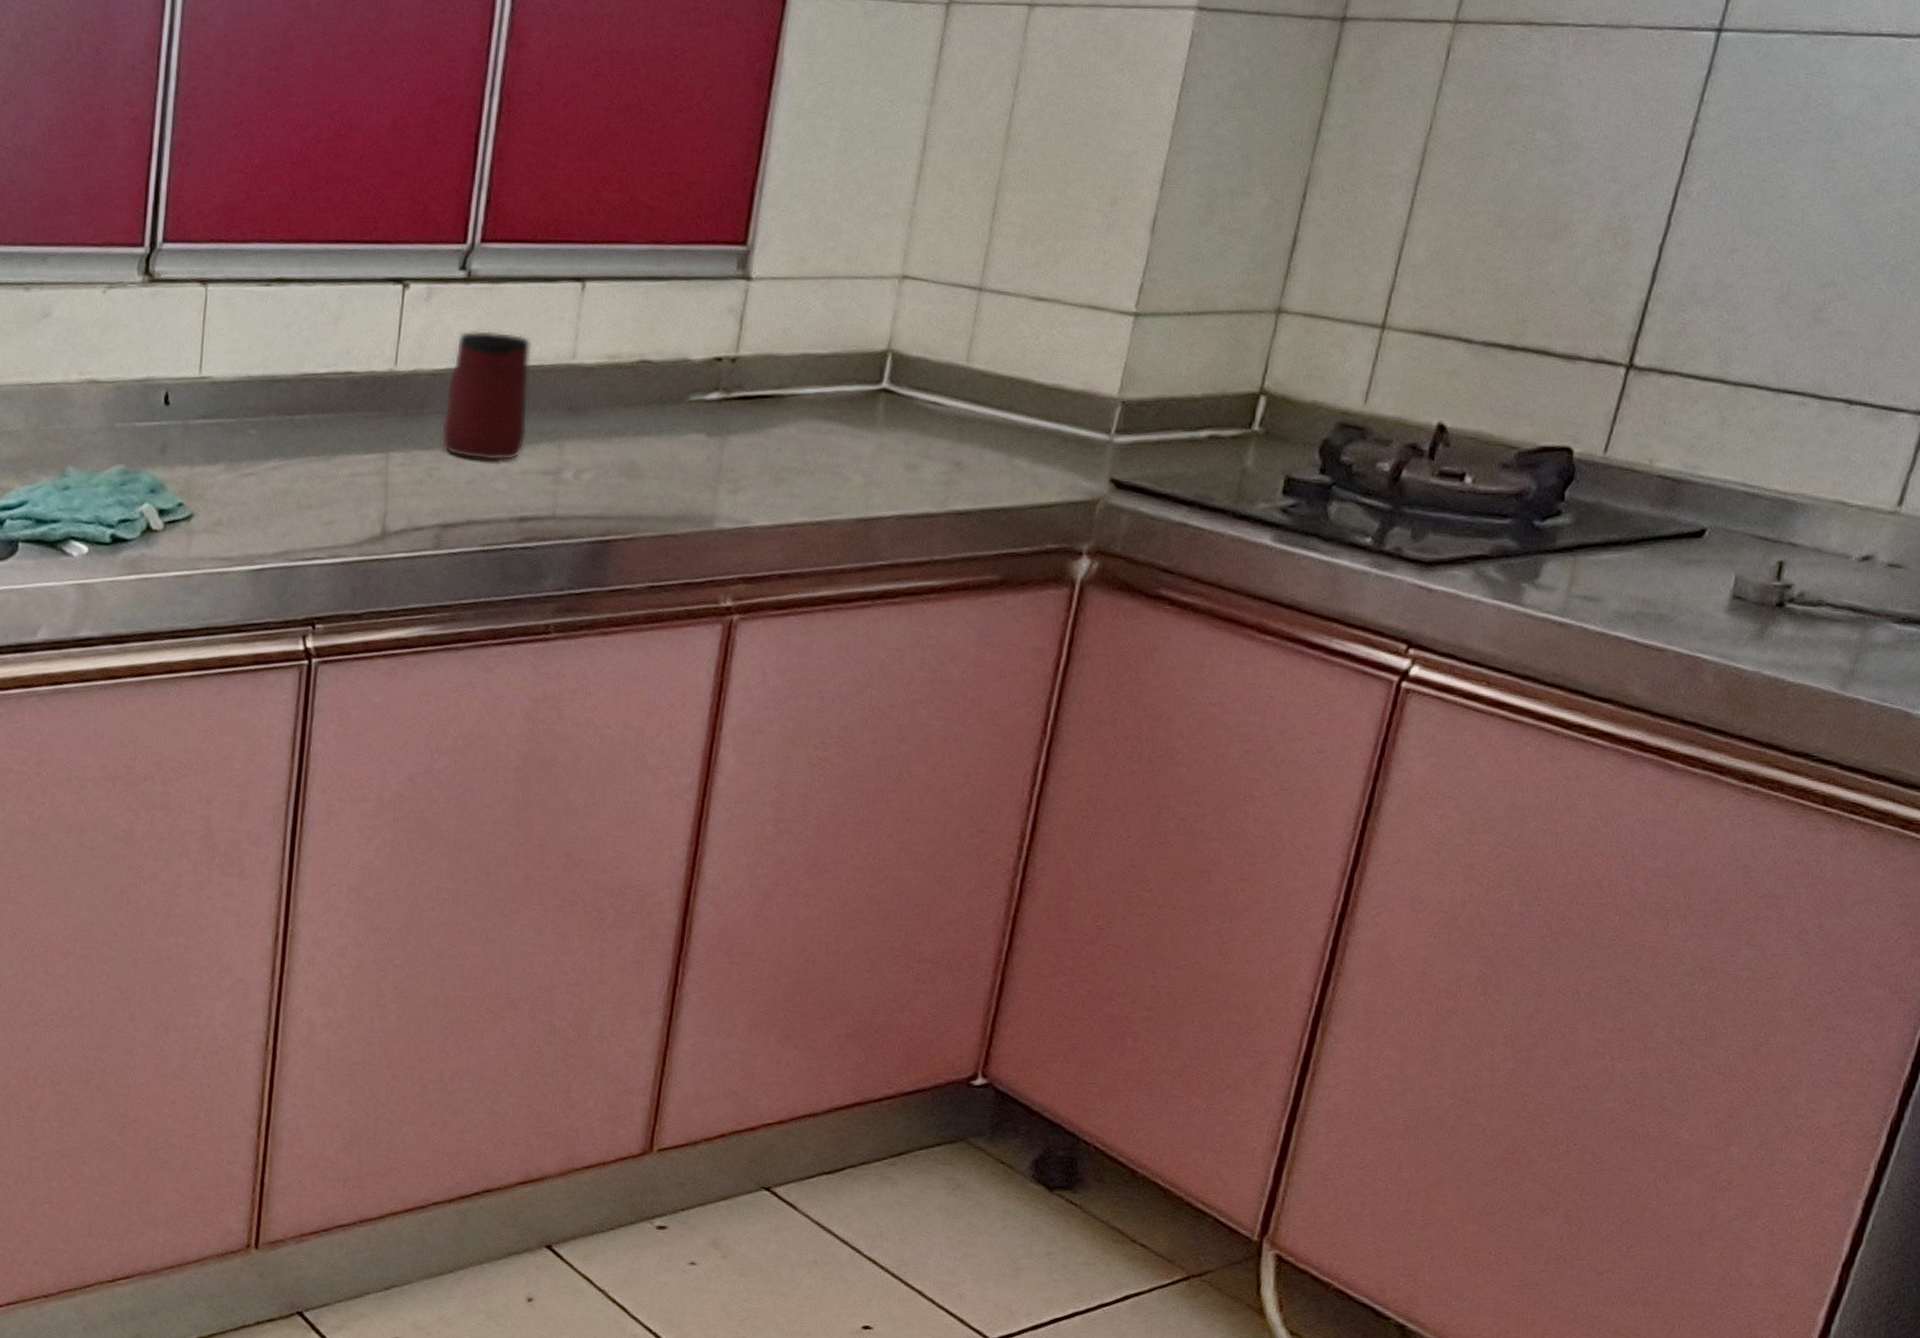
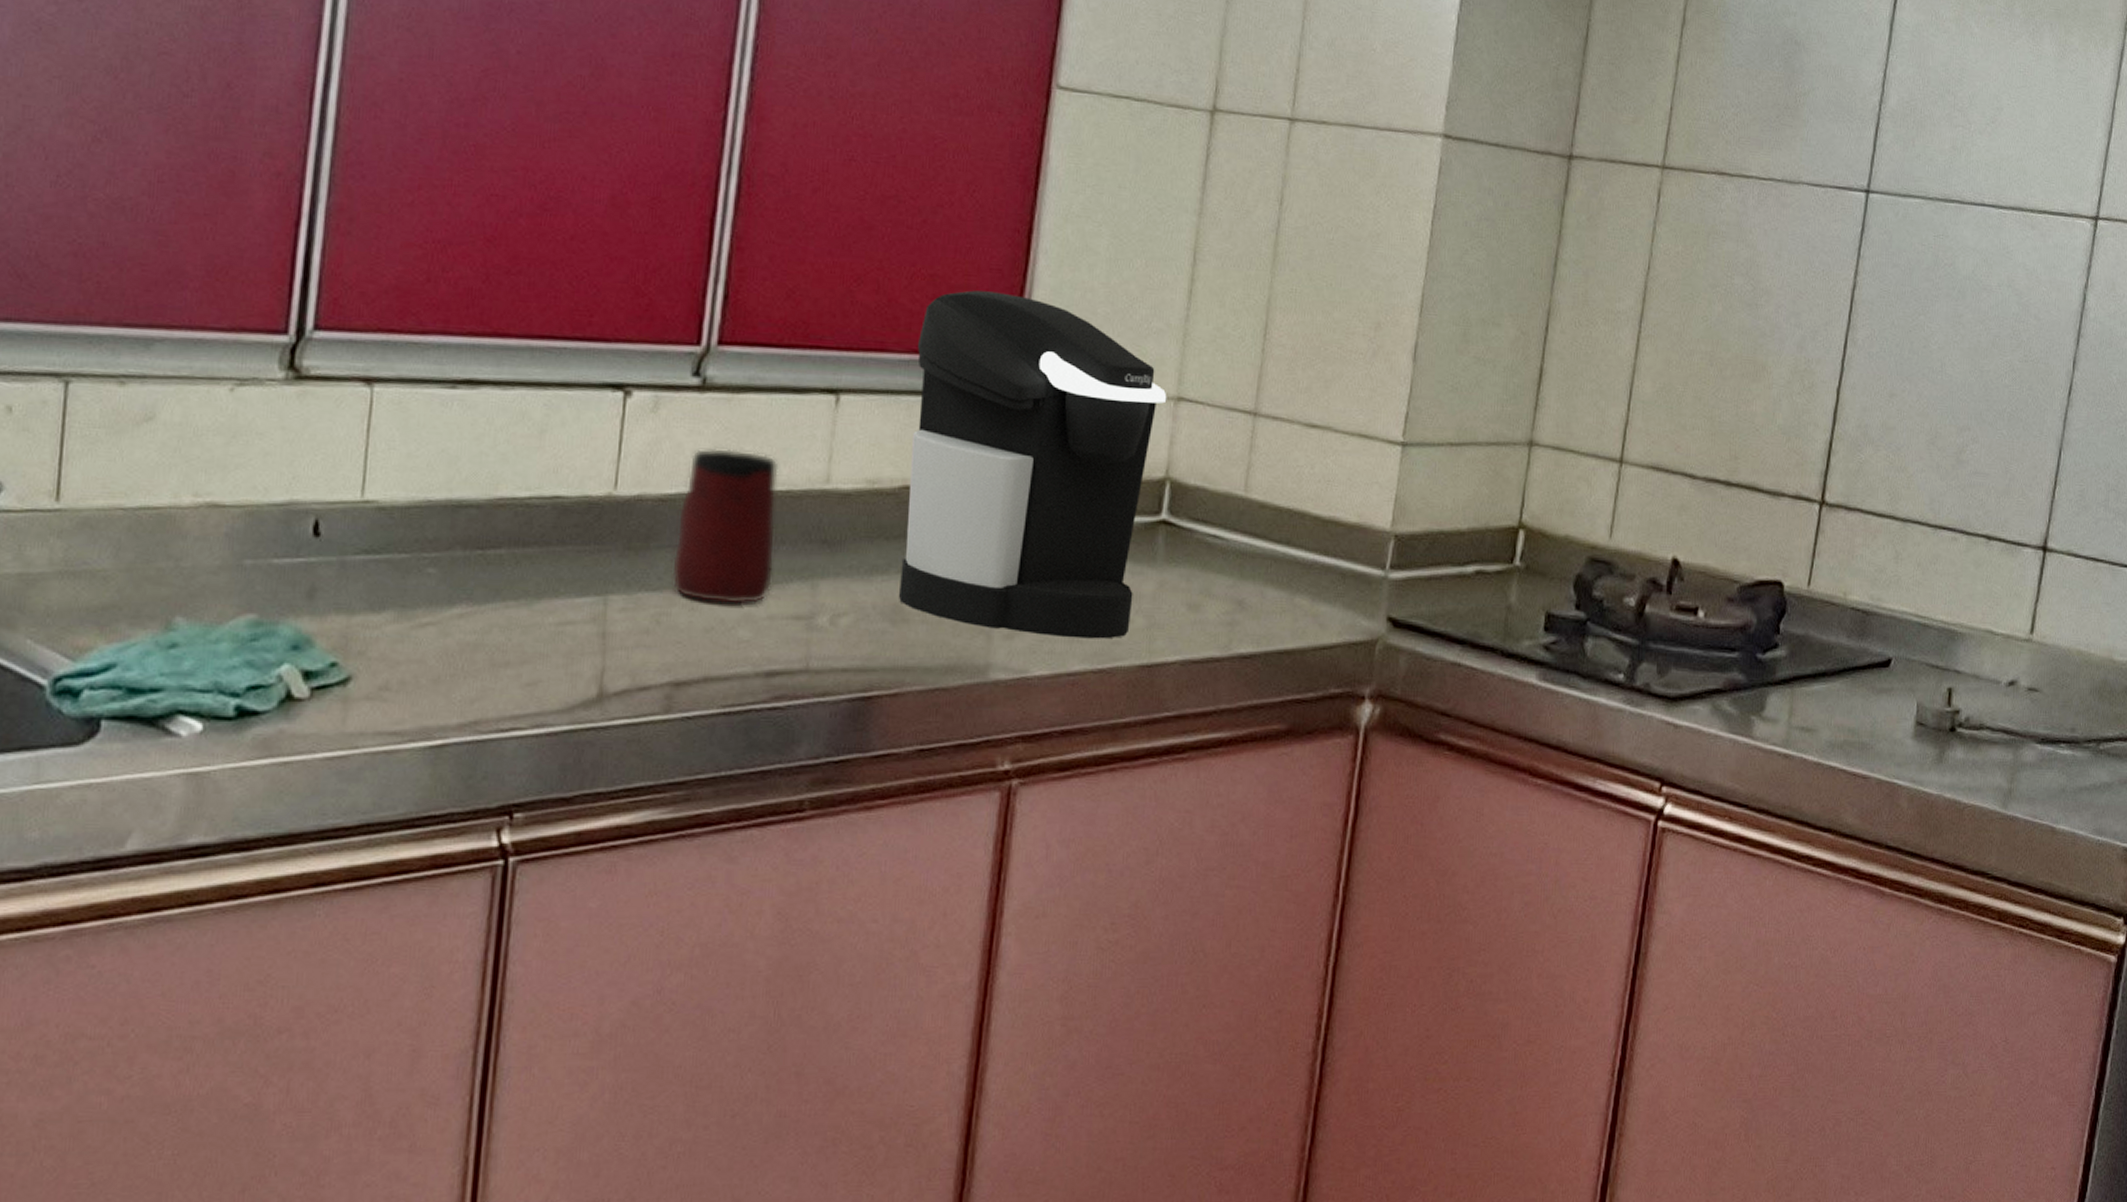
coffee maker: none [635,185,892,495] -> present [899,290,1167,639]

